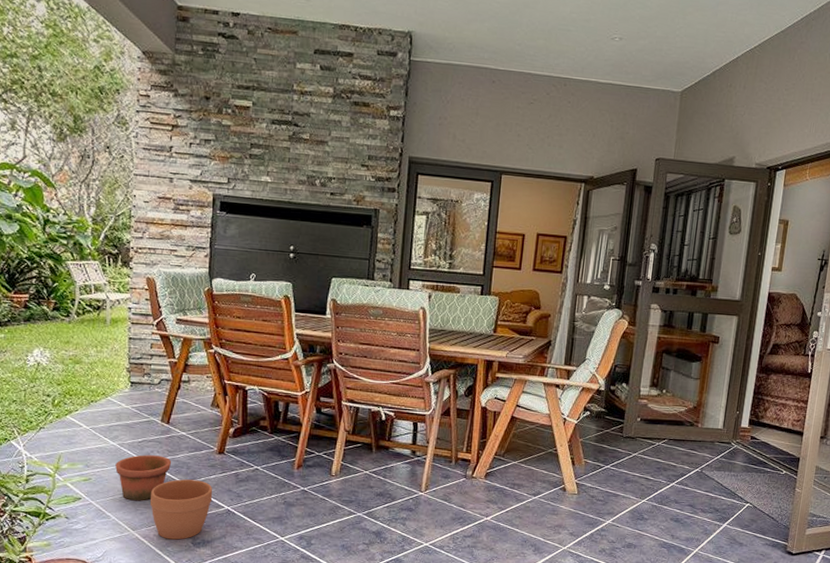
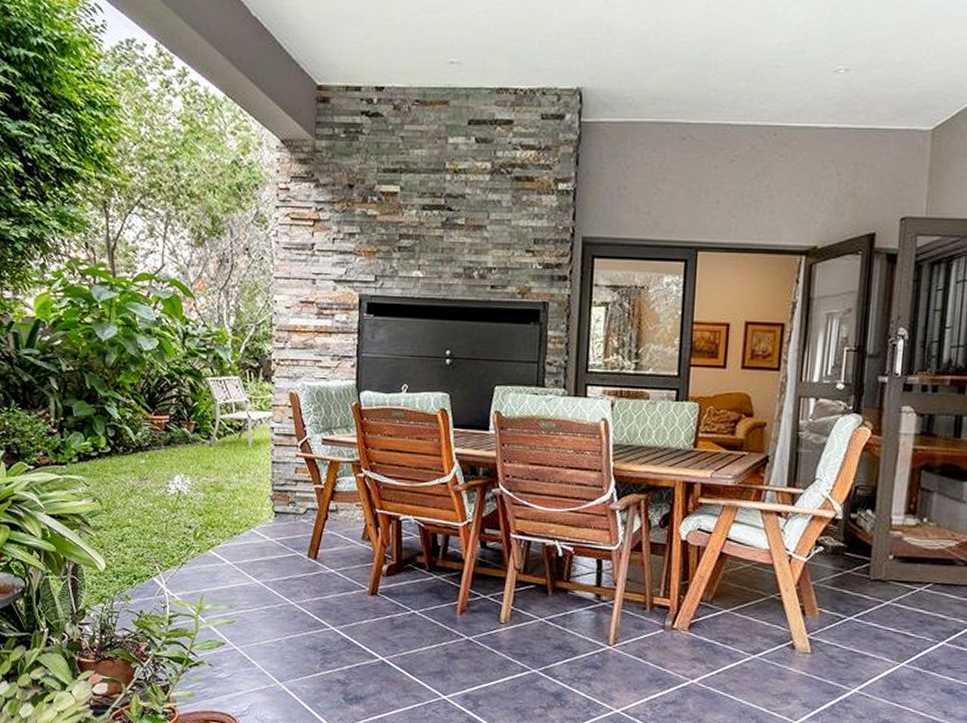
pot: present [115,455,172,501] -> none [260,595,320,649]
flowerpot: present [149,479,213,540] -> none [297,624,366,695]

